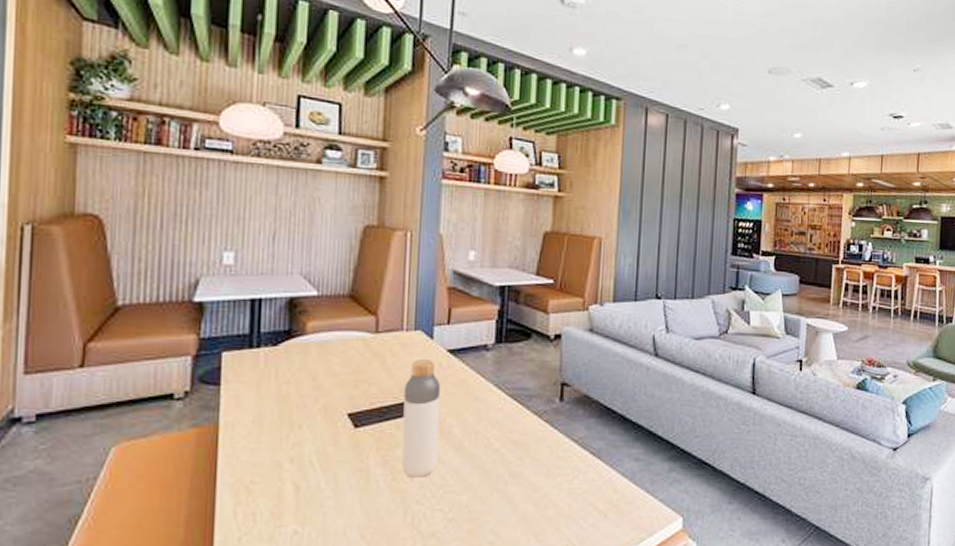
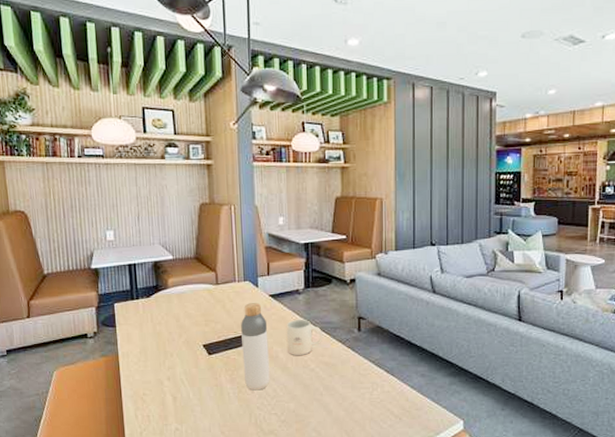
mug: none [464,382,515,432] -> present [286,319,323,356]

